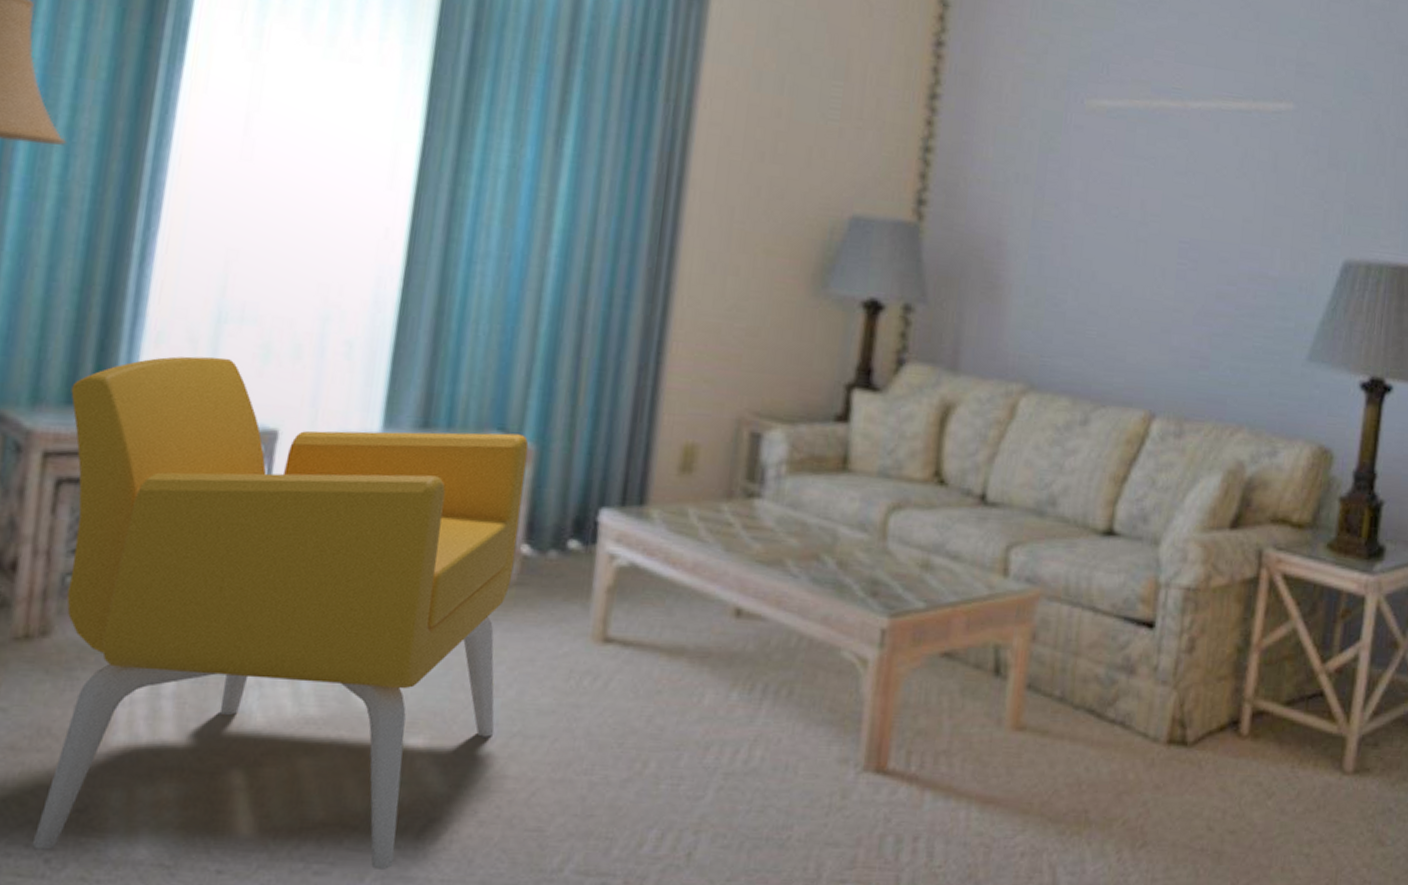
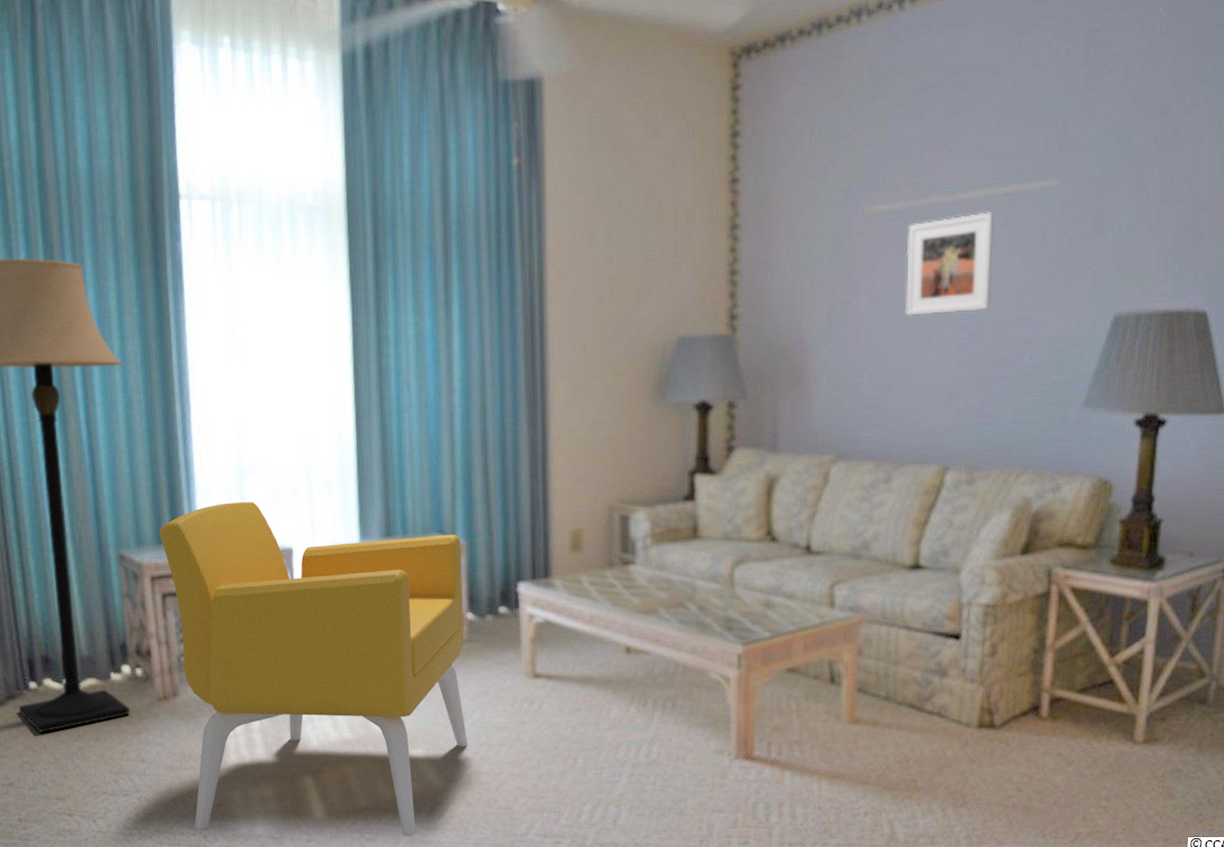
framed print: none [1121,125,1226,236] -> present [906,212,995,317]

